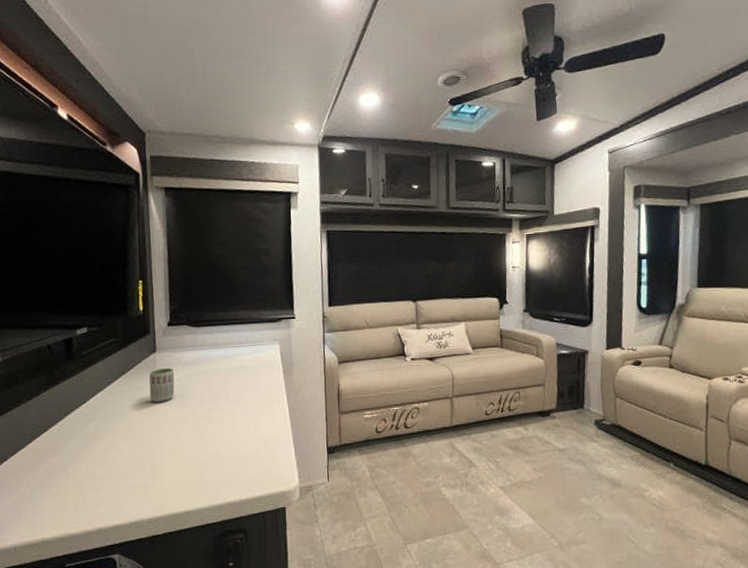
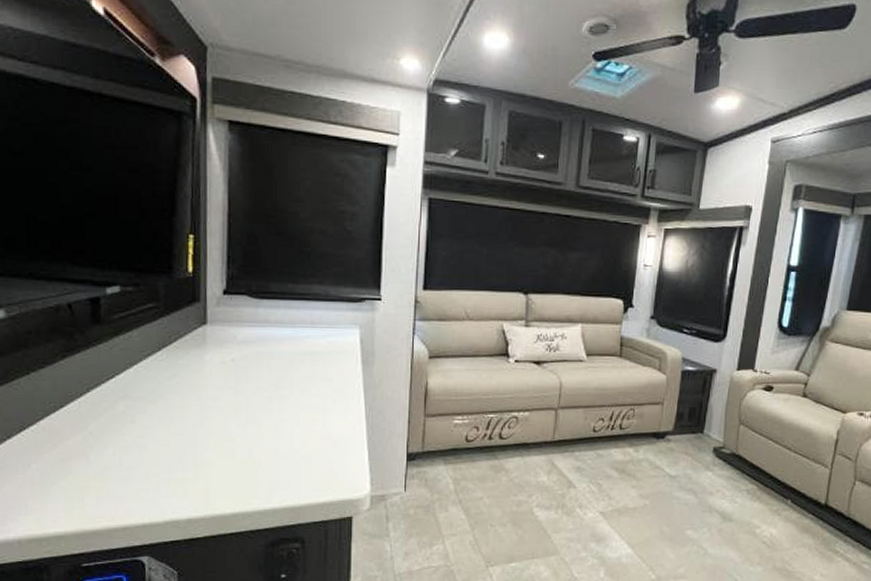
cup: present [149,368,175,403] -> none [196,345,227,385]

